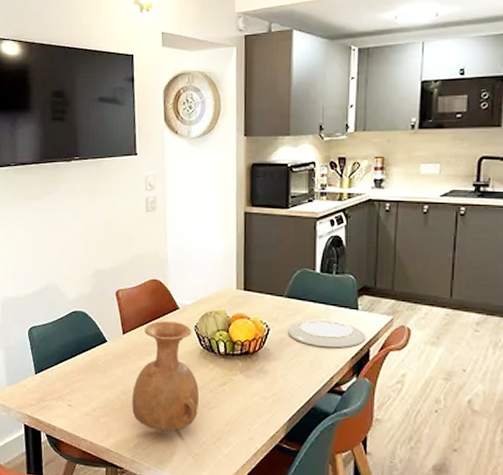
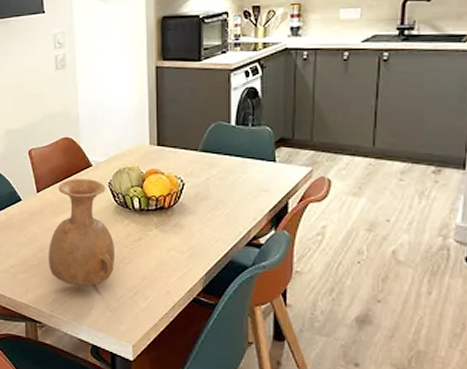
plate: present [288,319,367,348] -> none [204,172,285,201]

